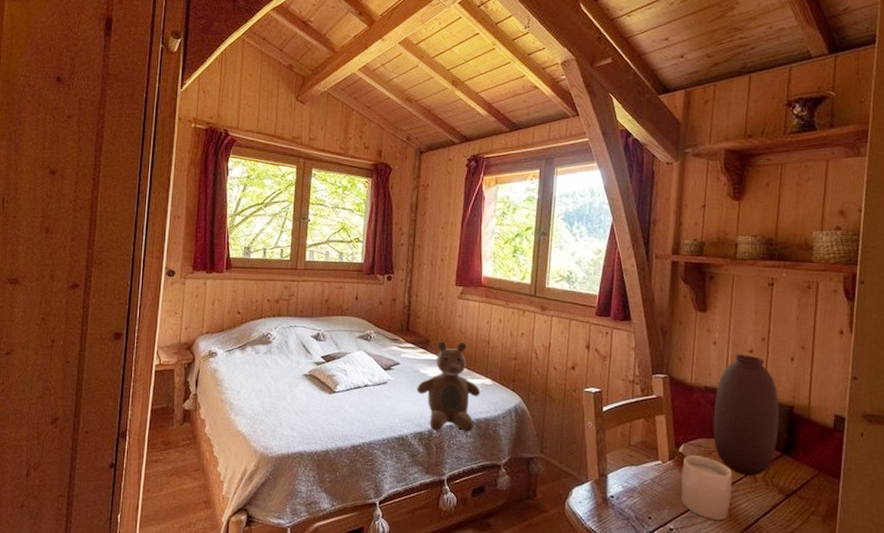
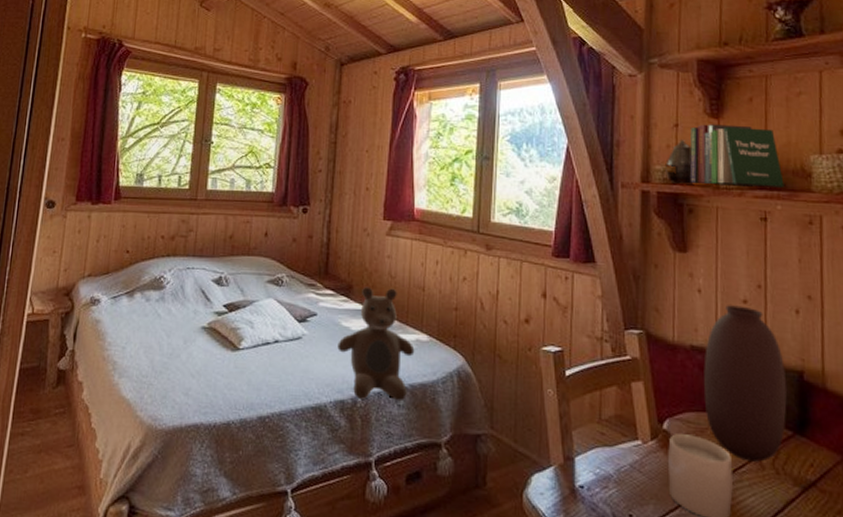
decorative jar: none [693,219,716,256] -> present [665,140,694,184]
books: none [713,205,790,259] -> present [690,124,784,188]

